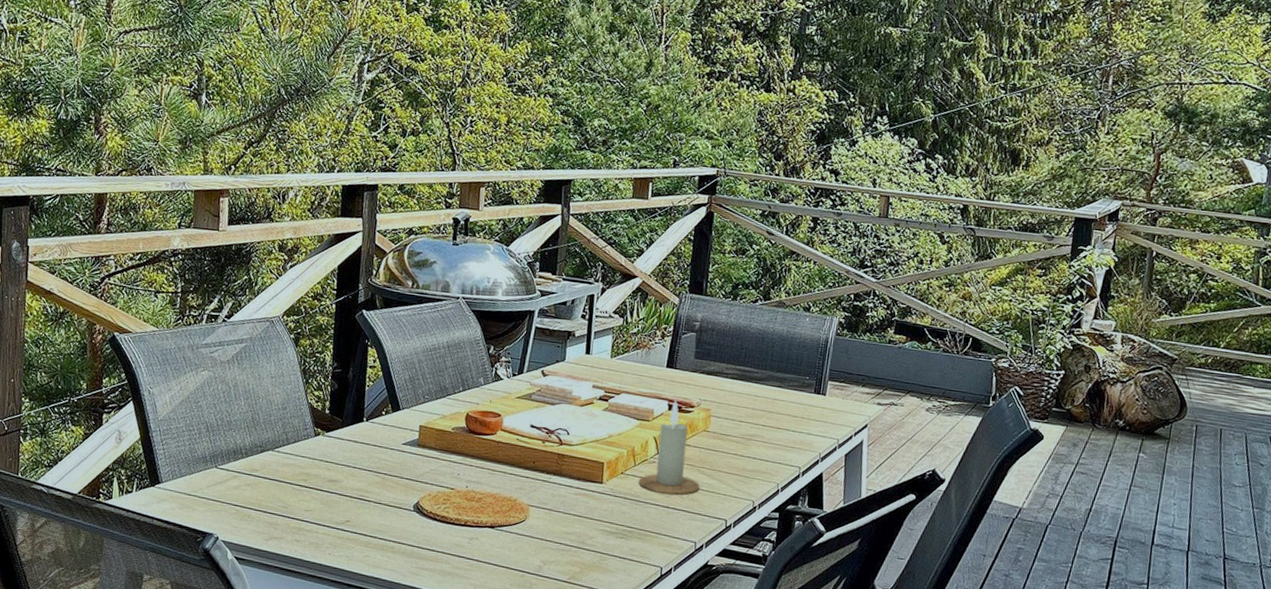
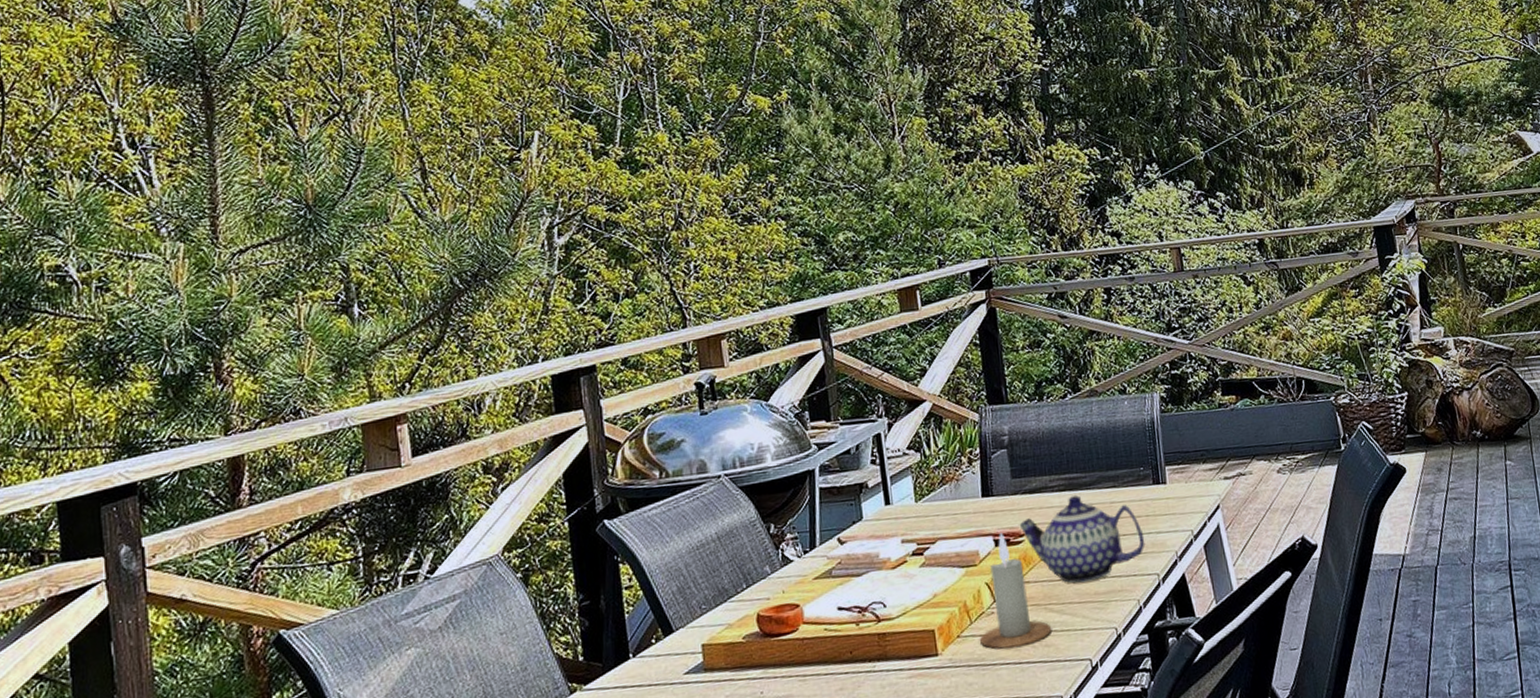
teapot: none [692,385,796,459] -> present [1019,495,1145,583]

